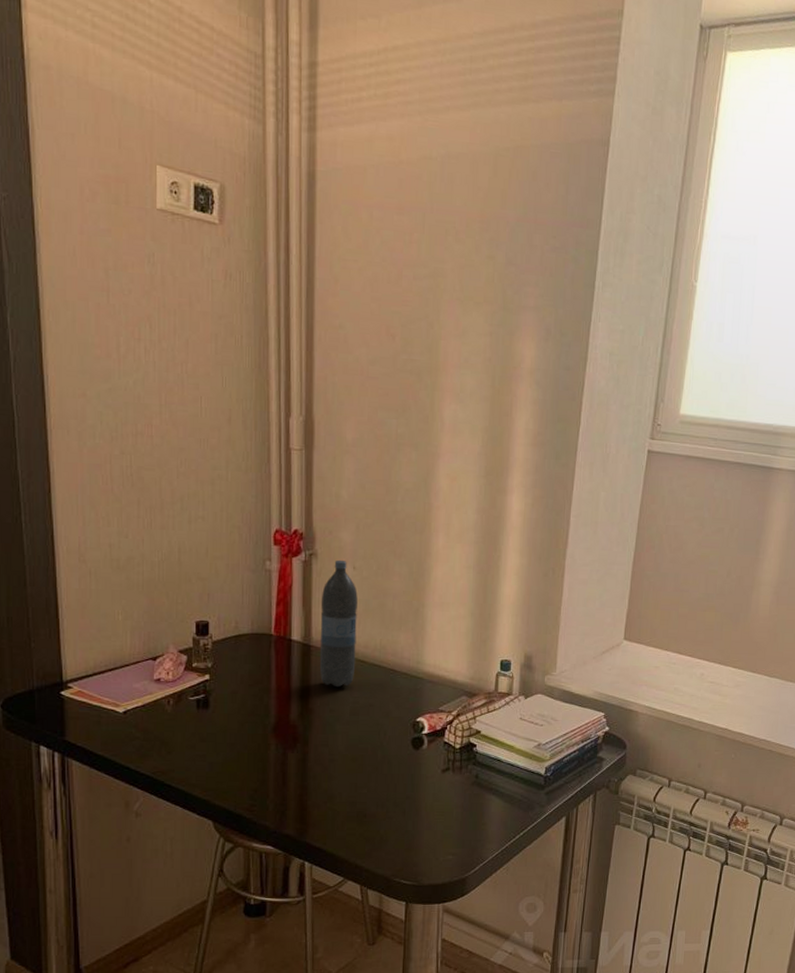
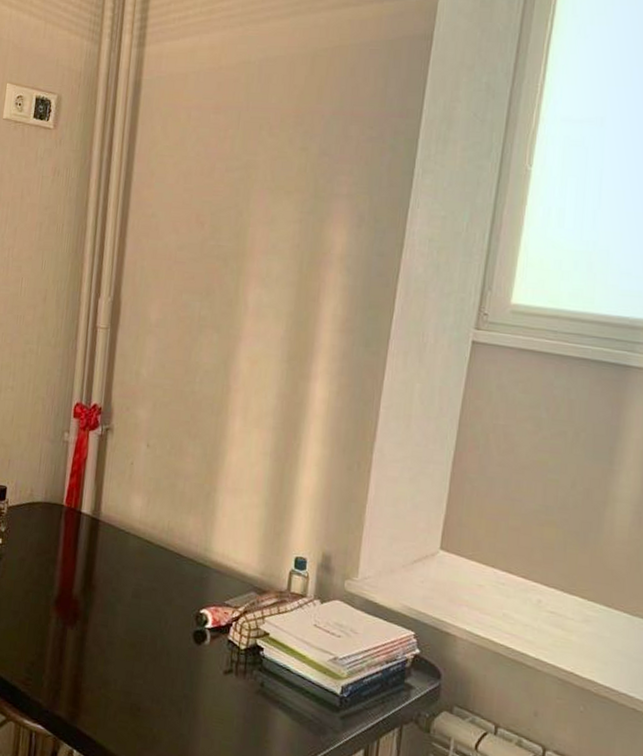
water bottle: present [319,559,358,688] -> none [106,436,150,567]

